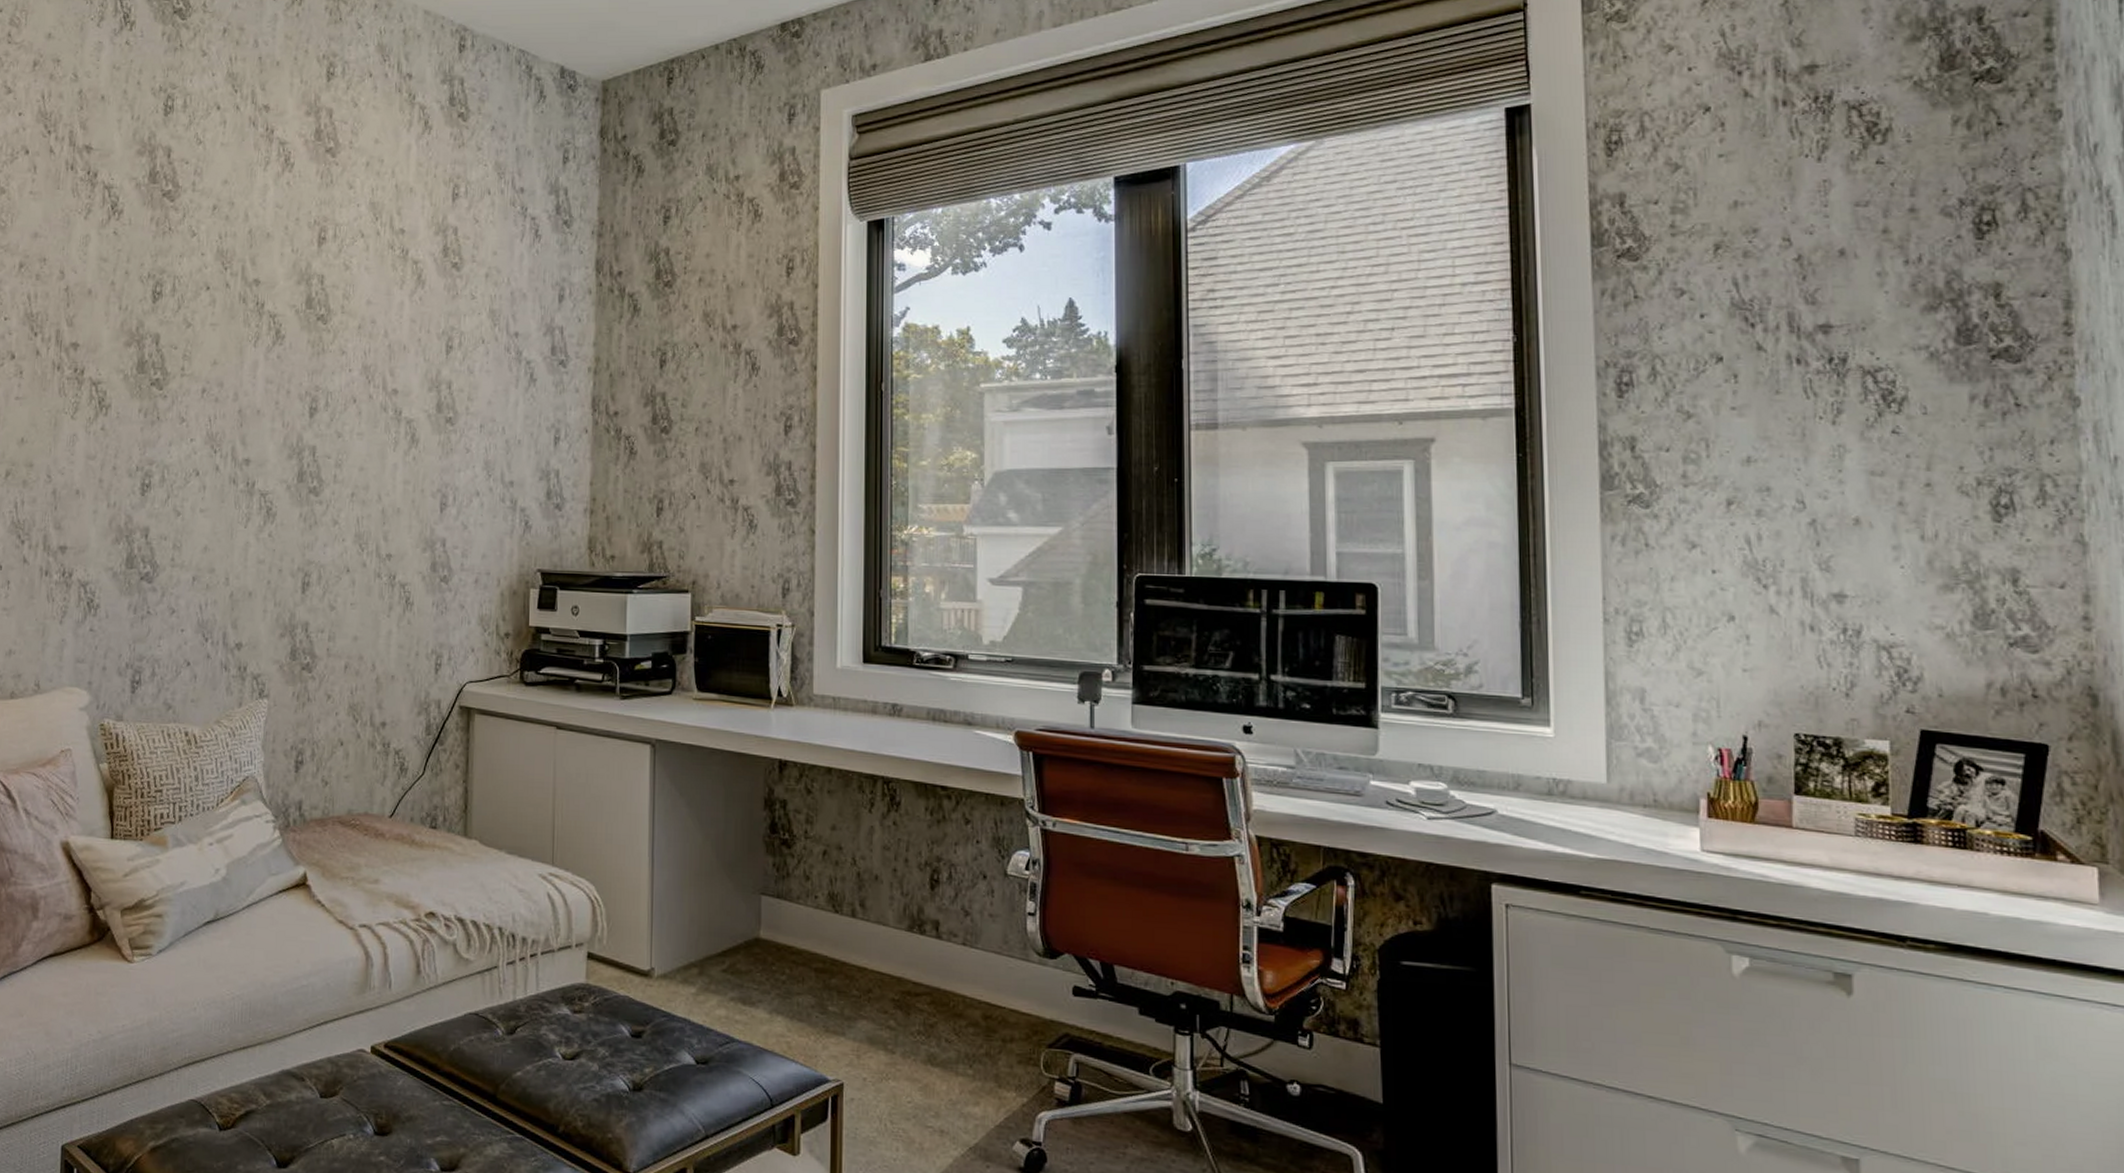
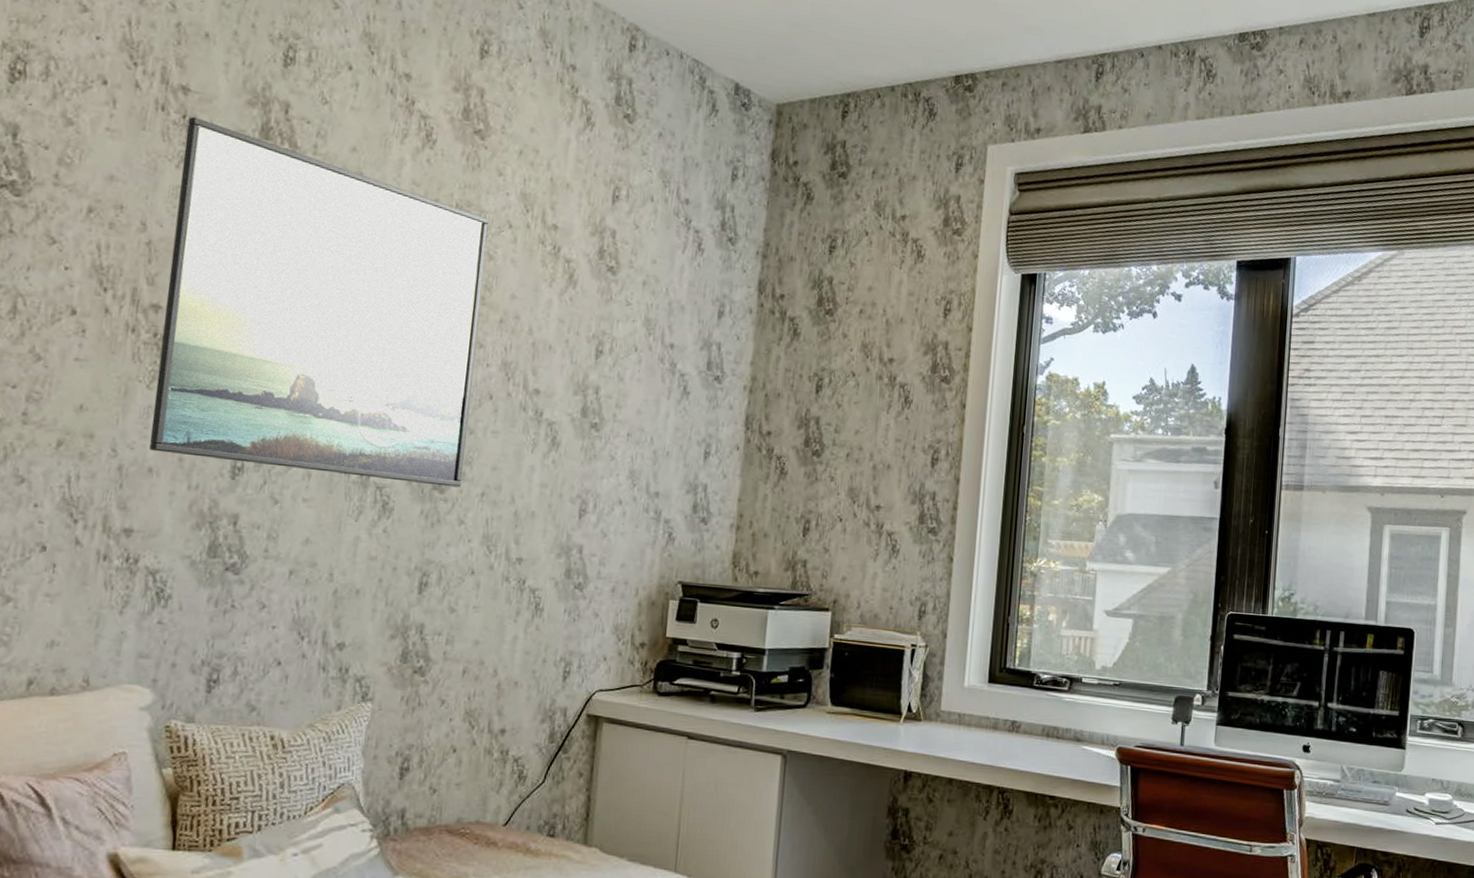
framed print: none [76,172,343,490] -> present [150,117,489,488]

